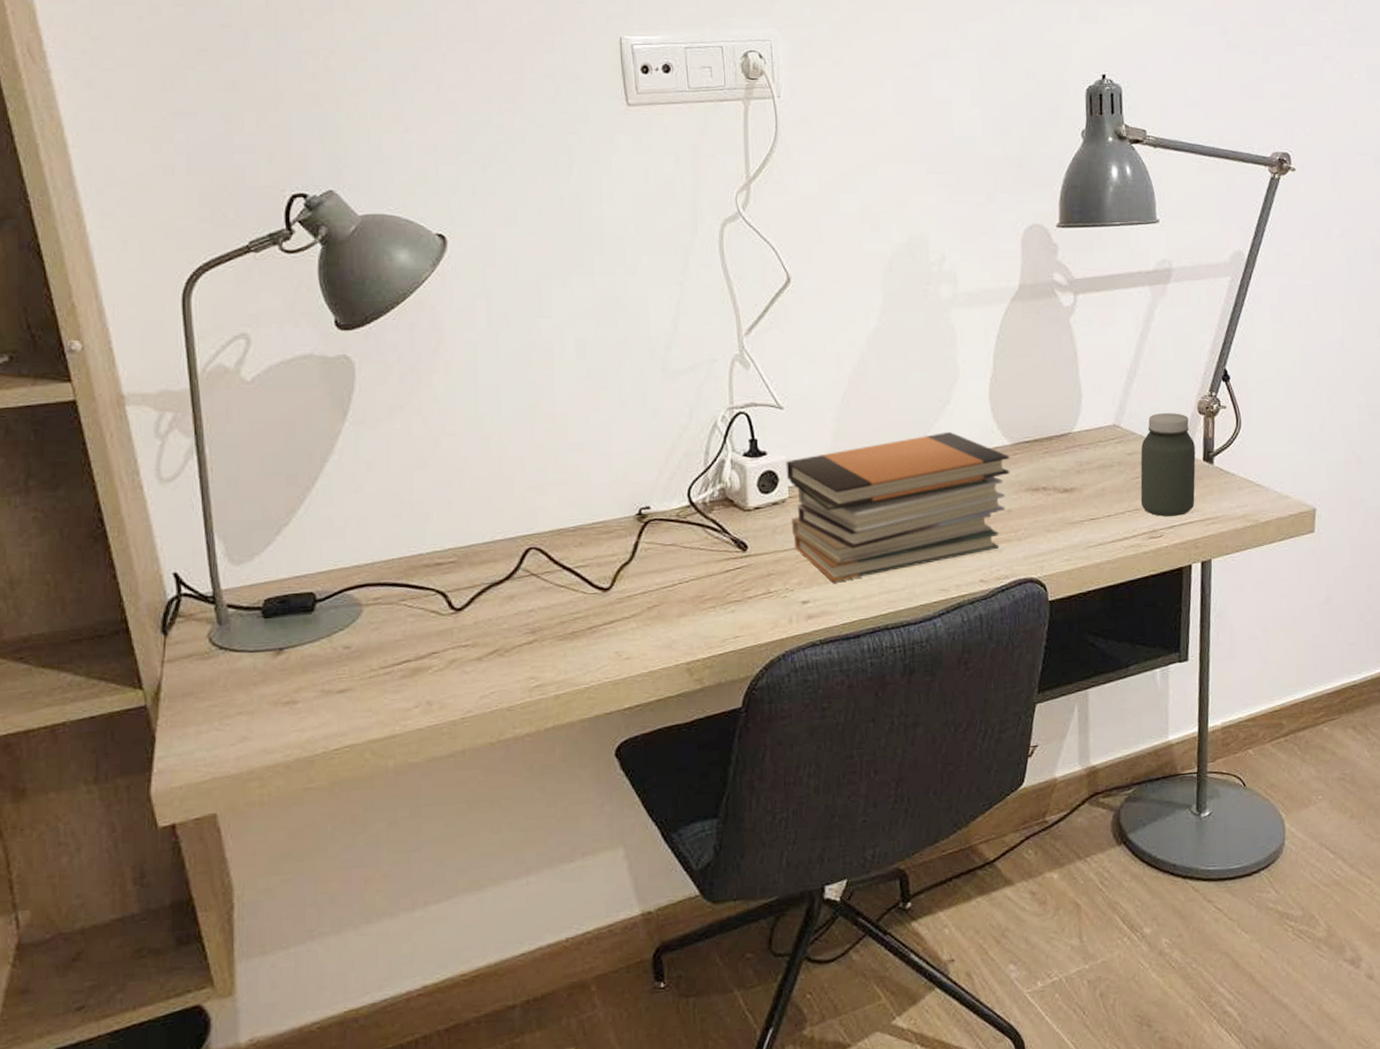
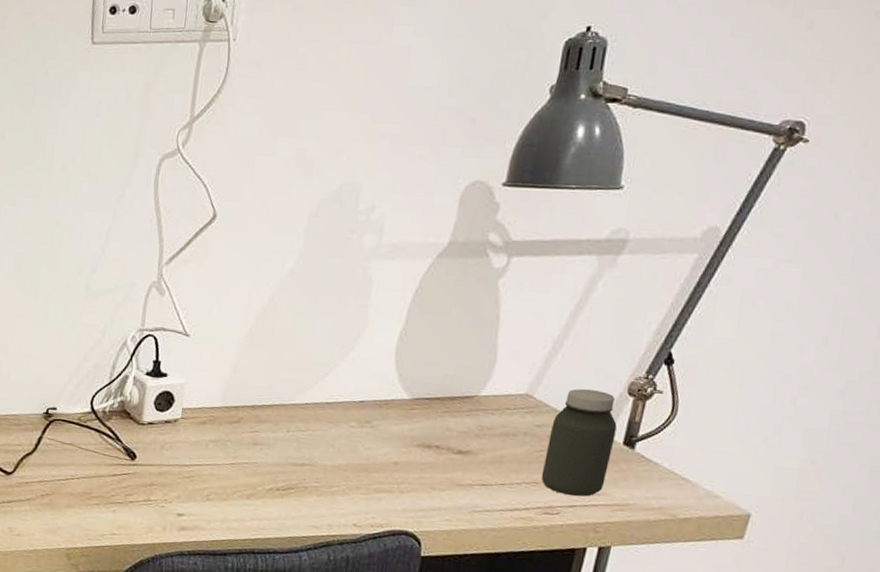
book stack: present [786,431,1010,582] -> none [178,377,406,502]

